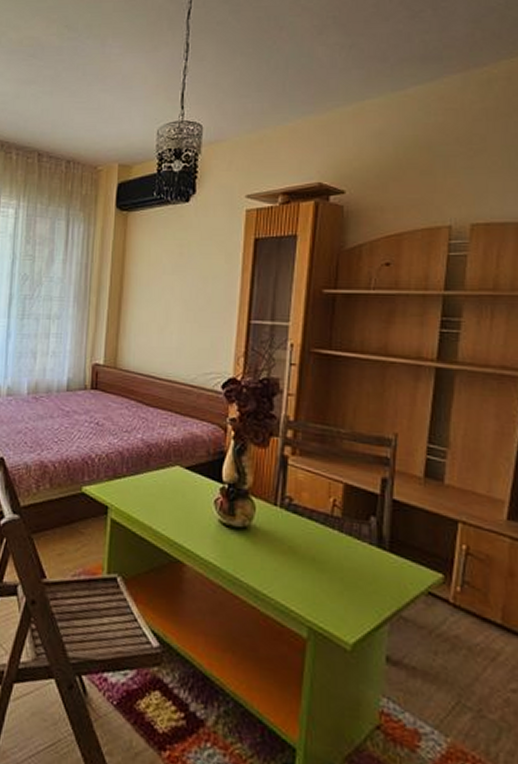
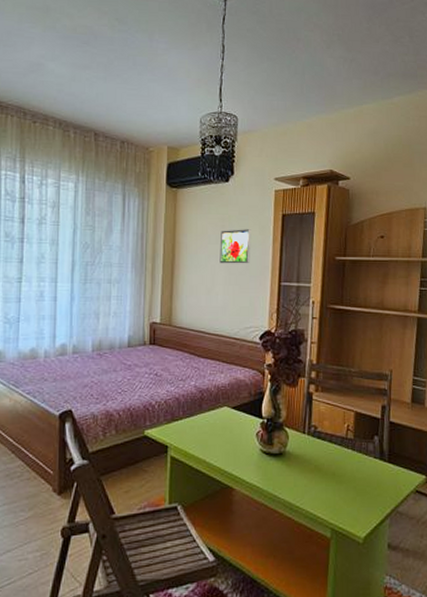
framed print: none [175,257,215,298] -> present [219,229,251,264]

